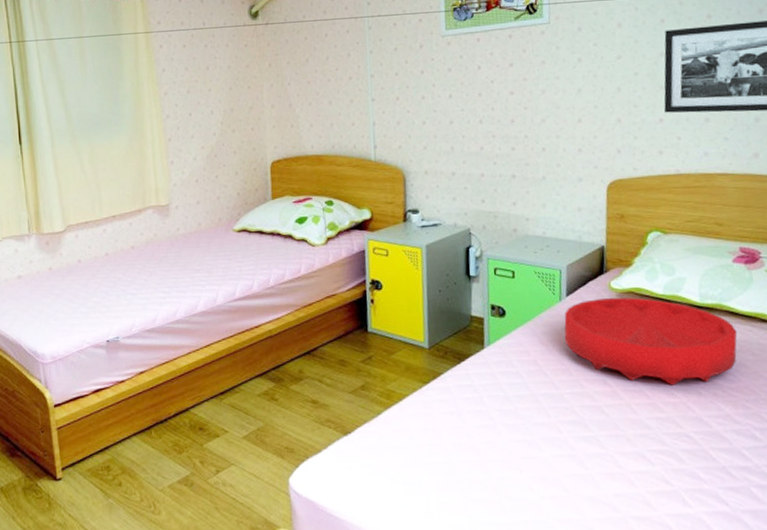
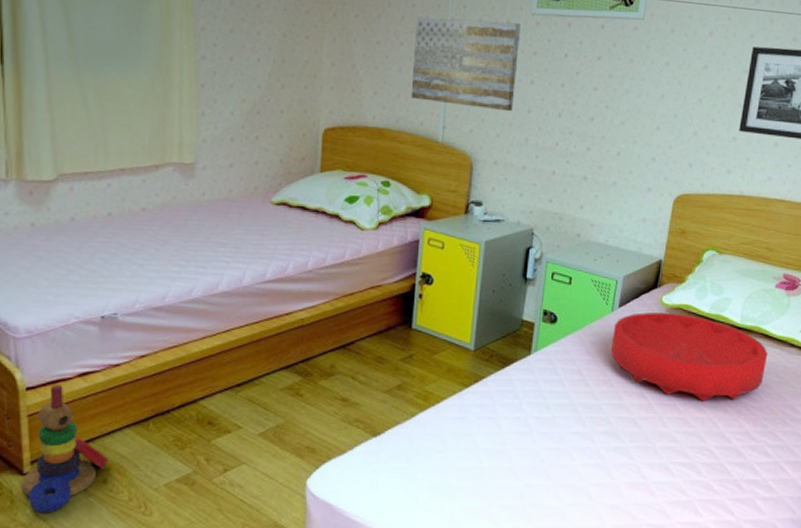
stacking toy: none [56,401,122,514] -> present [21,385,109,513]
wall art: none [339,46,436,126] -> present [410,17,520,112]

